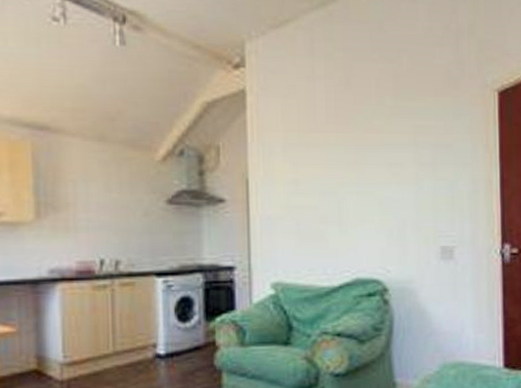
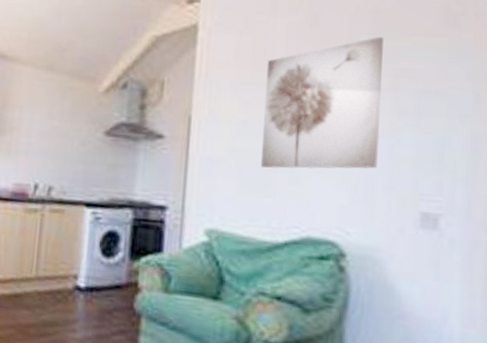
wall art: none [311,98,407,221] -> present [260,36,383,169]

